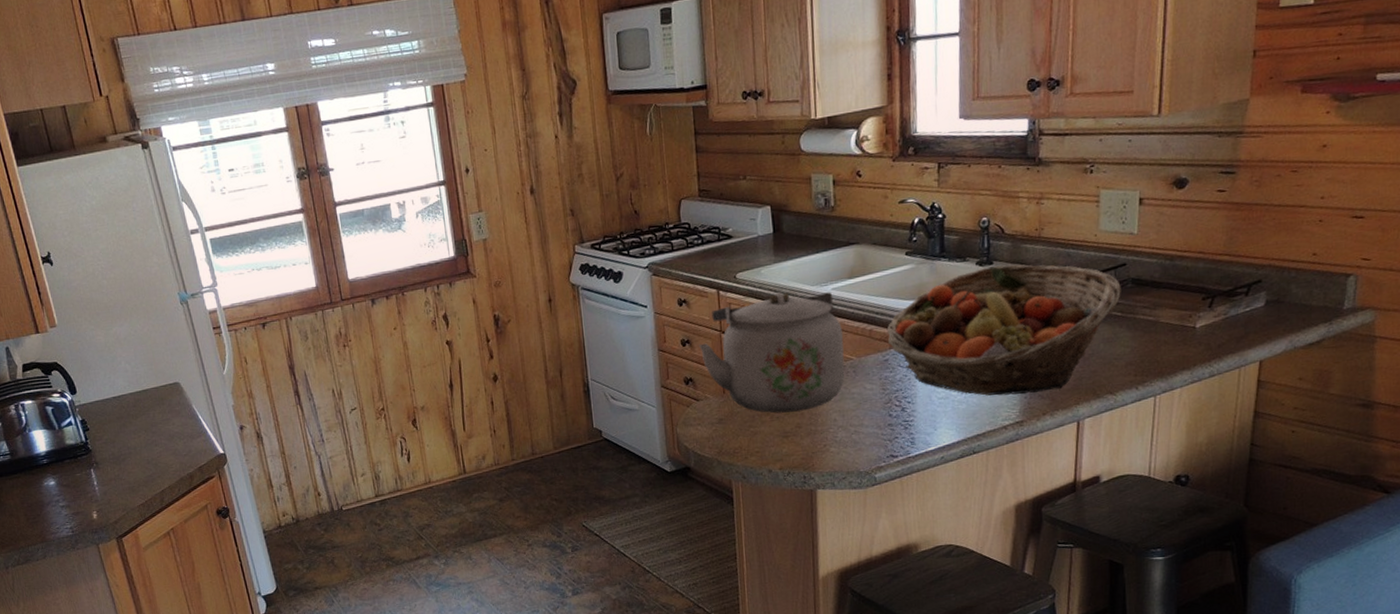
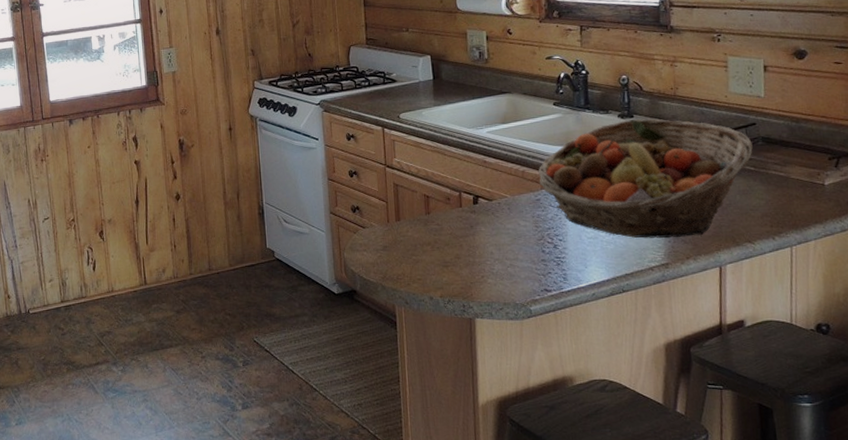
kettle: present [699,292,845,414] -> none [365,133,500,244]

